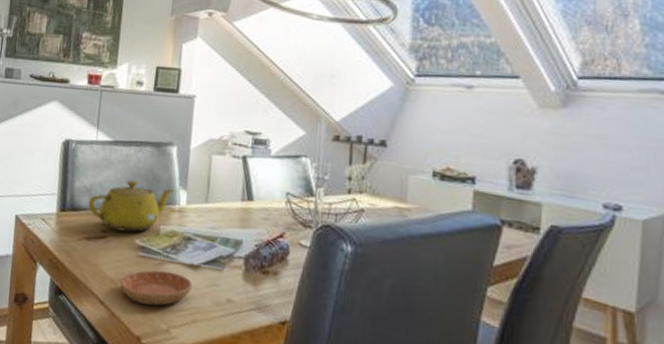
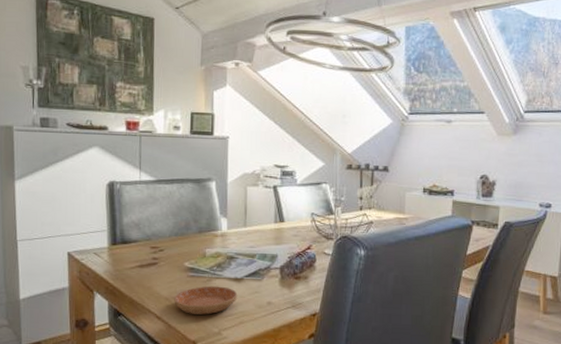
teapot: present [88,180,174,233] -> none [138,213,216,257]

